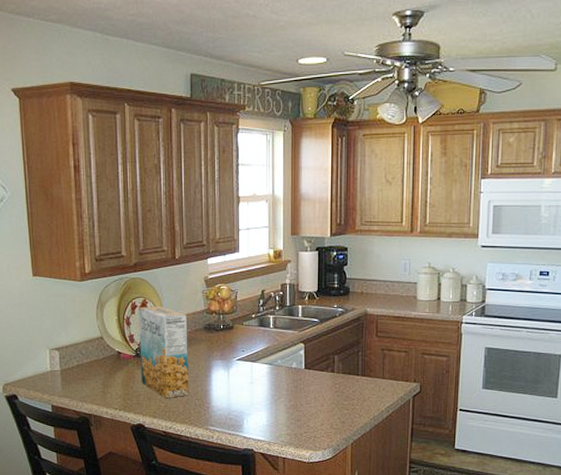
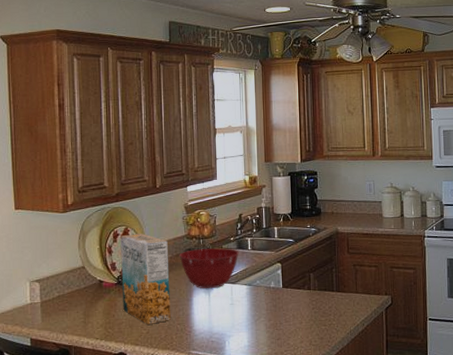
mixing bowl: none [198,324,260,366] -> present [179,248,239,289]

